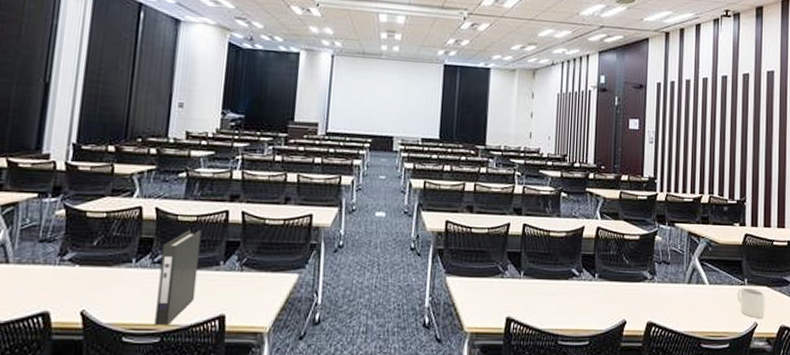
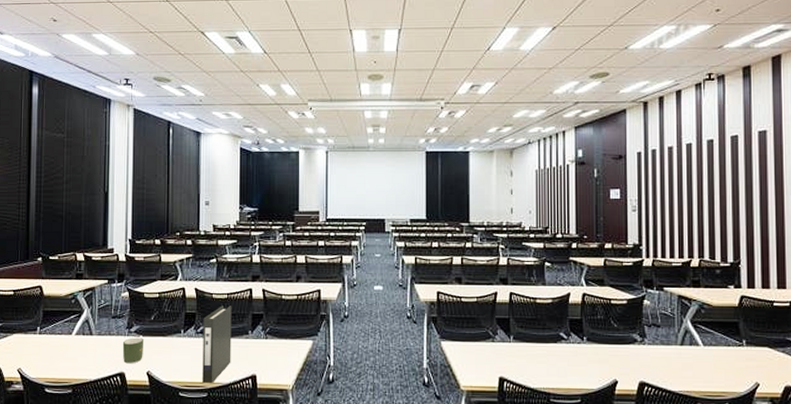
mug: none [49,267,80,301] -> present [122,337,143,364]
mug: present [737,287,765,319] -> none [735,348,767,379]

